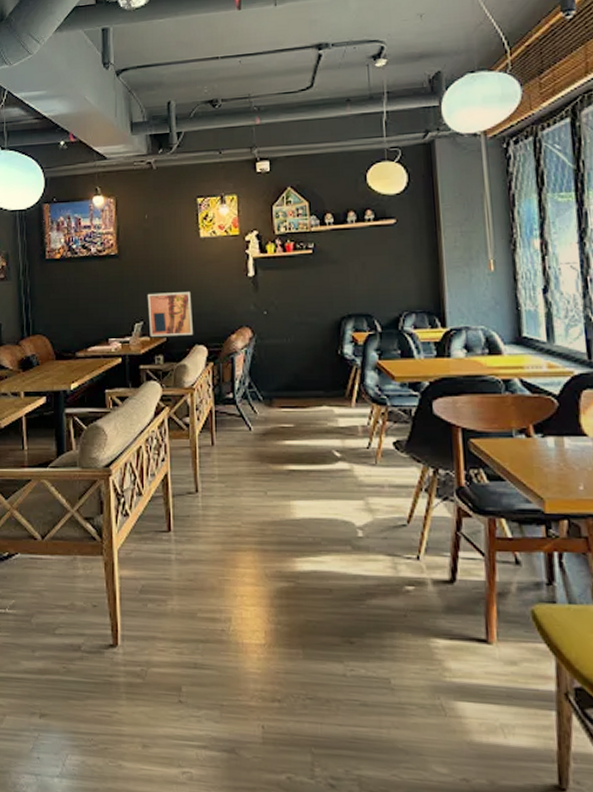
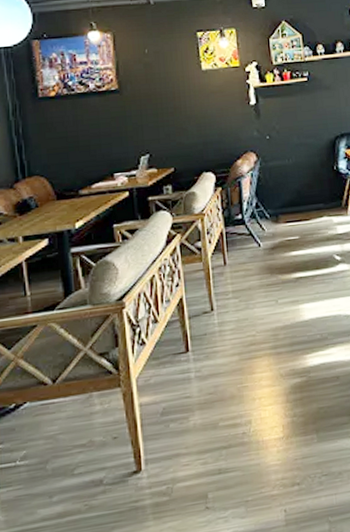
wall art: present [147,292,193,338] -> none [151,122,200,169]

